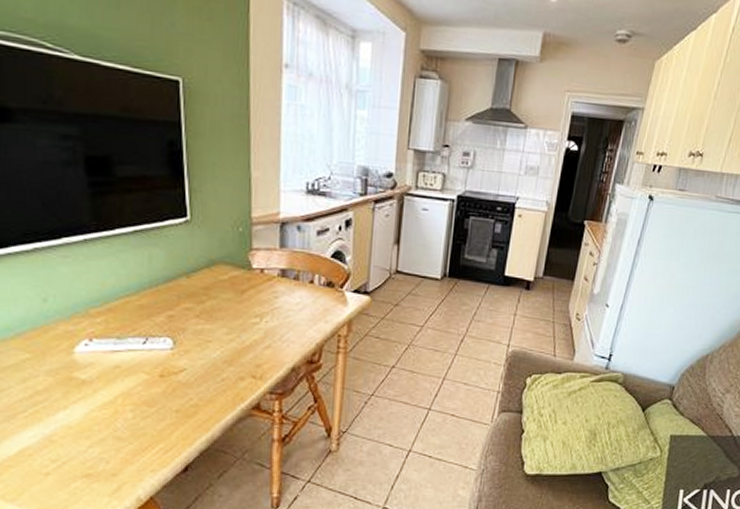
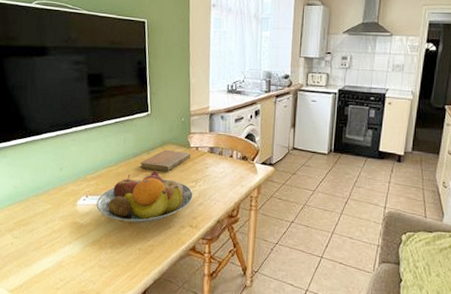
fruit bowl: none [106,302,258,376] -> present [96,171,194,224]
notebook: none [175,272,254,303] -> present [140,149,191,172]

